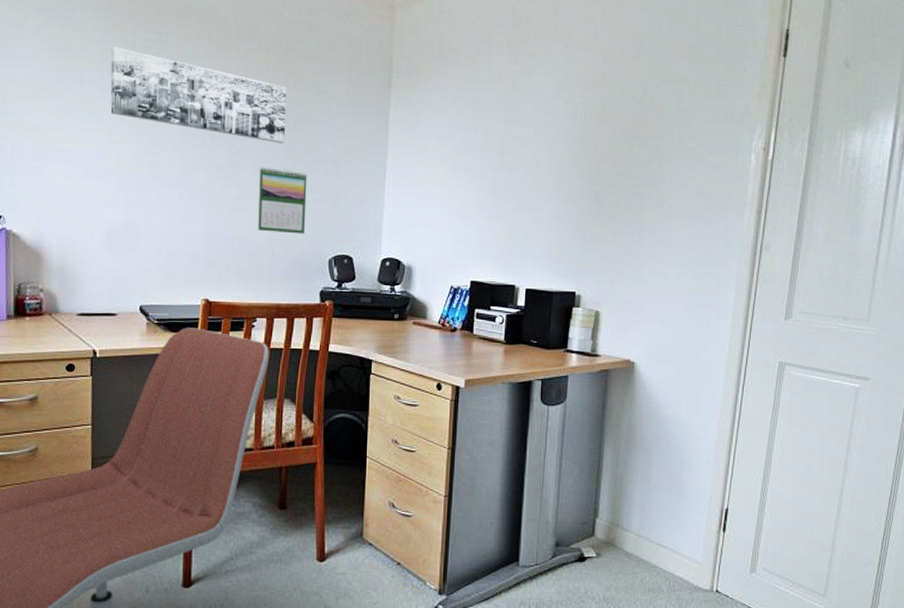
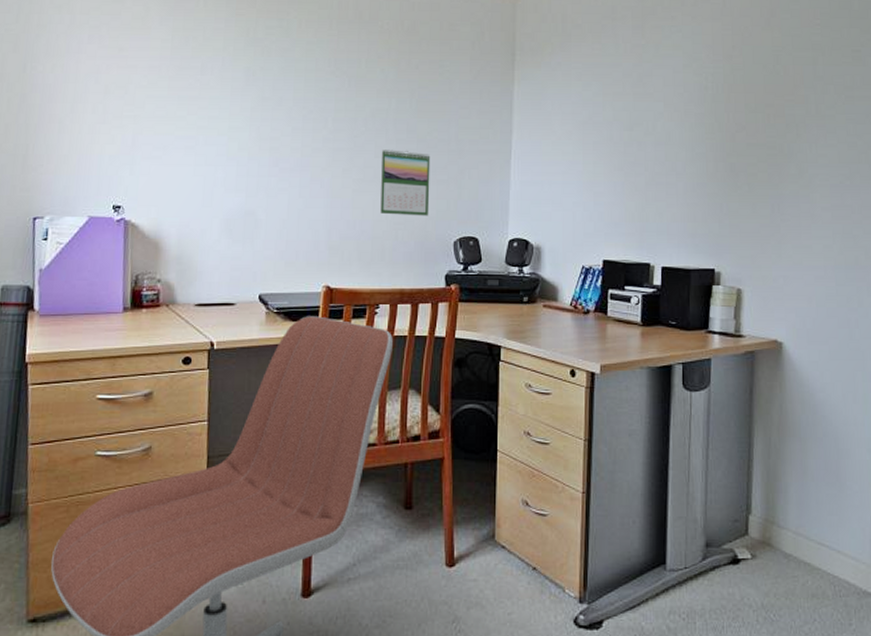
wall art: present [110,46,287,143] -> none [231,35,409,125]

